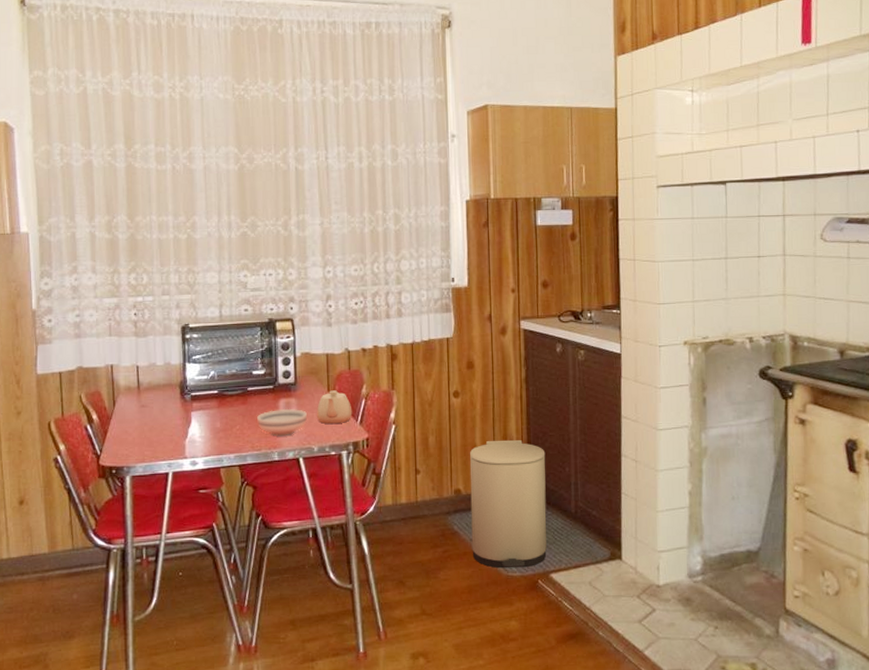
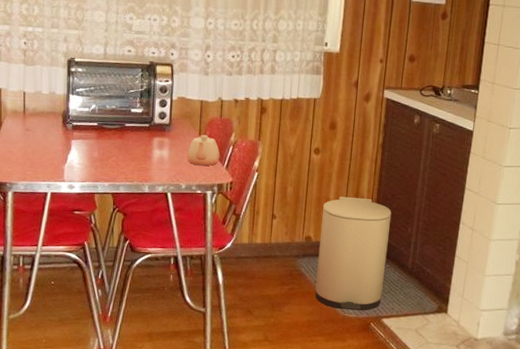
bowl: present [256,408,307,436] -> none [131,146,178,171]

